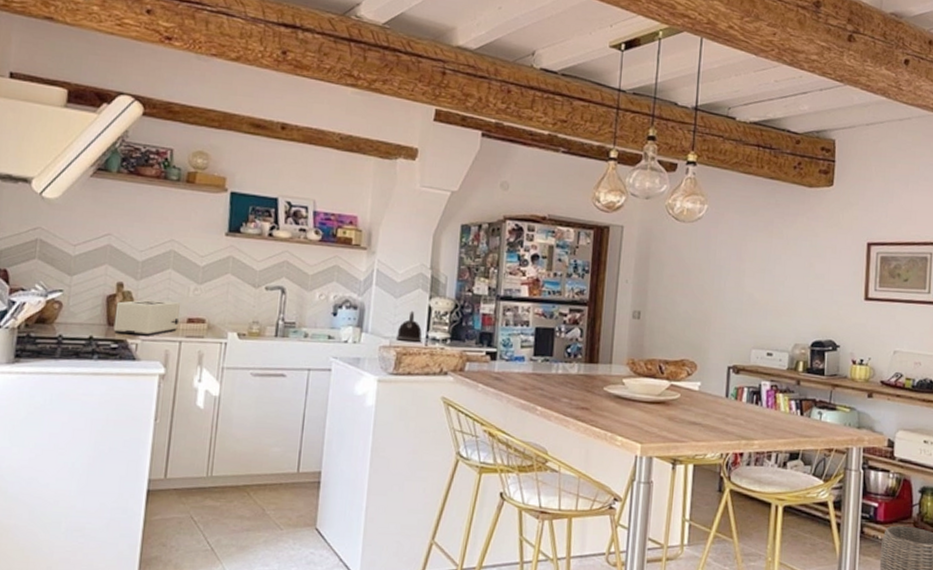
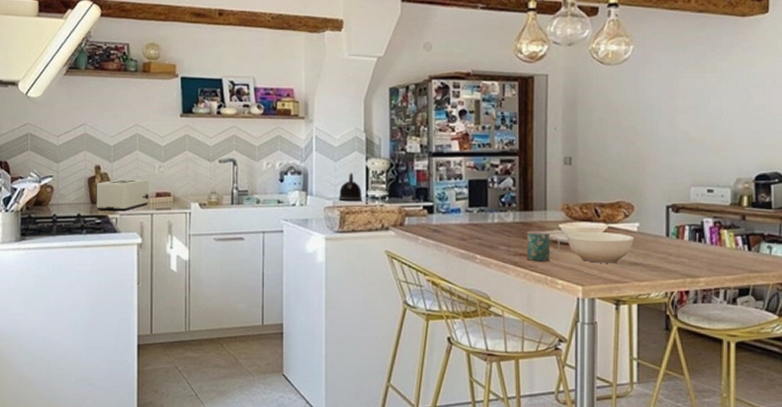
mug: none [587,383,623,417] -> present [526,230,560,262]
bowl: none [629,388,696,422] -> present [566,232,635,263]

